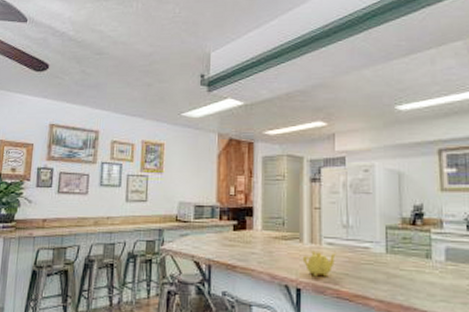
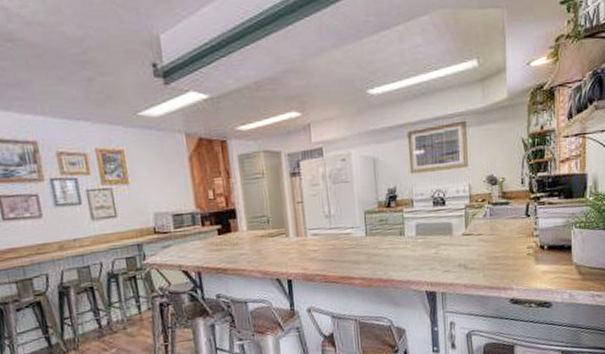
teapot: present [302,250,336,277] -> none [290,242,321,267]

